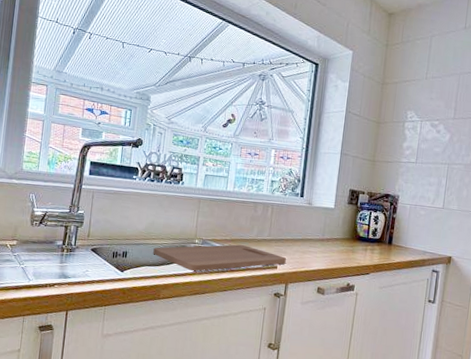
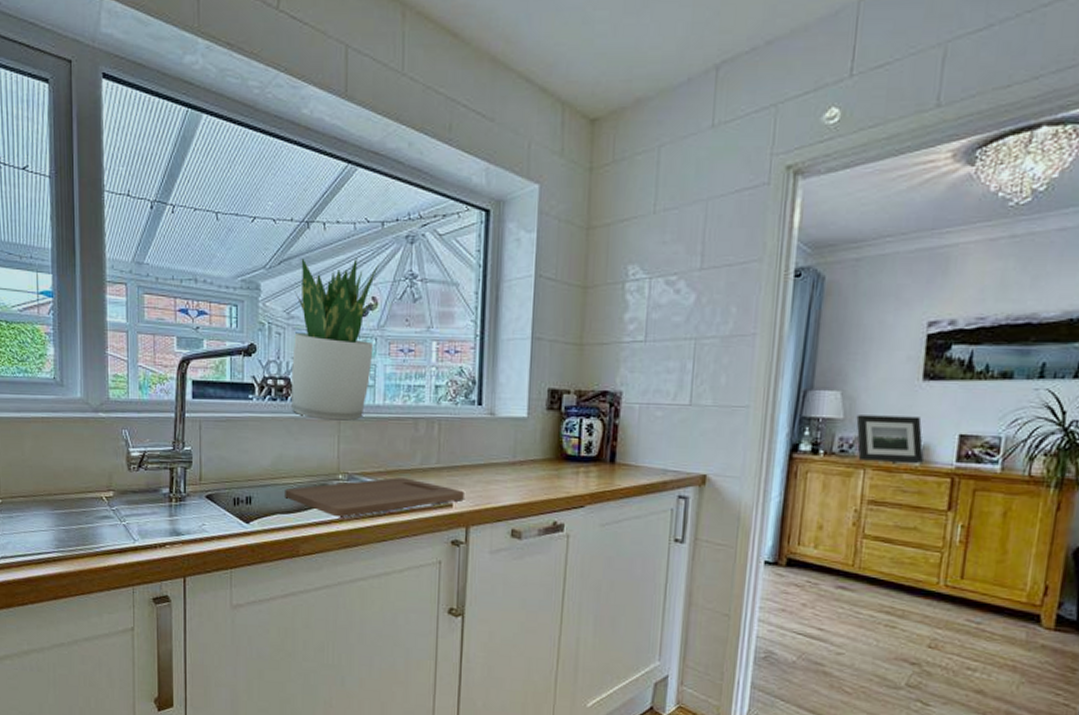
planter: none [165,82,240,201] -> present [292,257,380,421]

